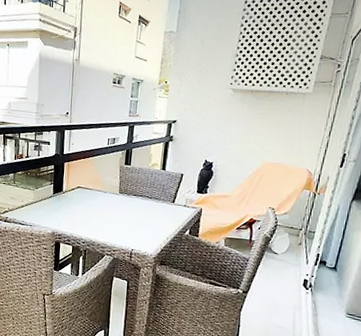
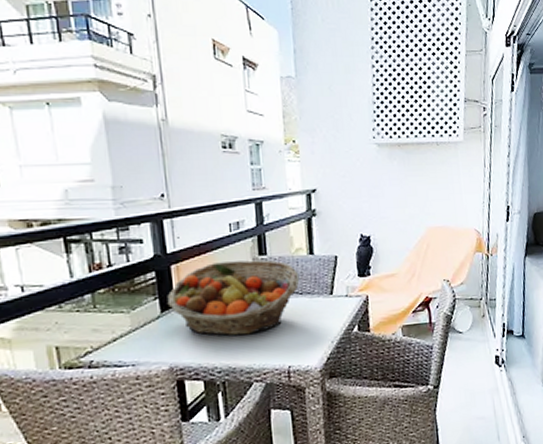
fruit basket: none [58,165,152,221] -> present [167,259,300,336]

